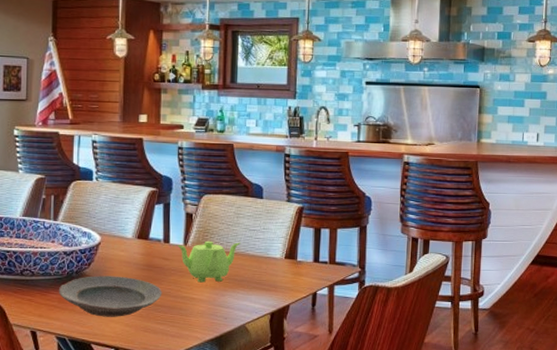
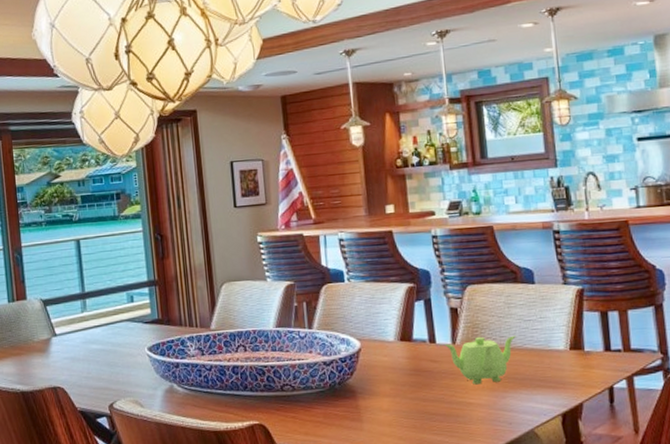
plate: present [59,276,163,317] -> none [323,384,435,431]

